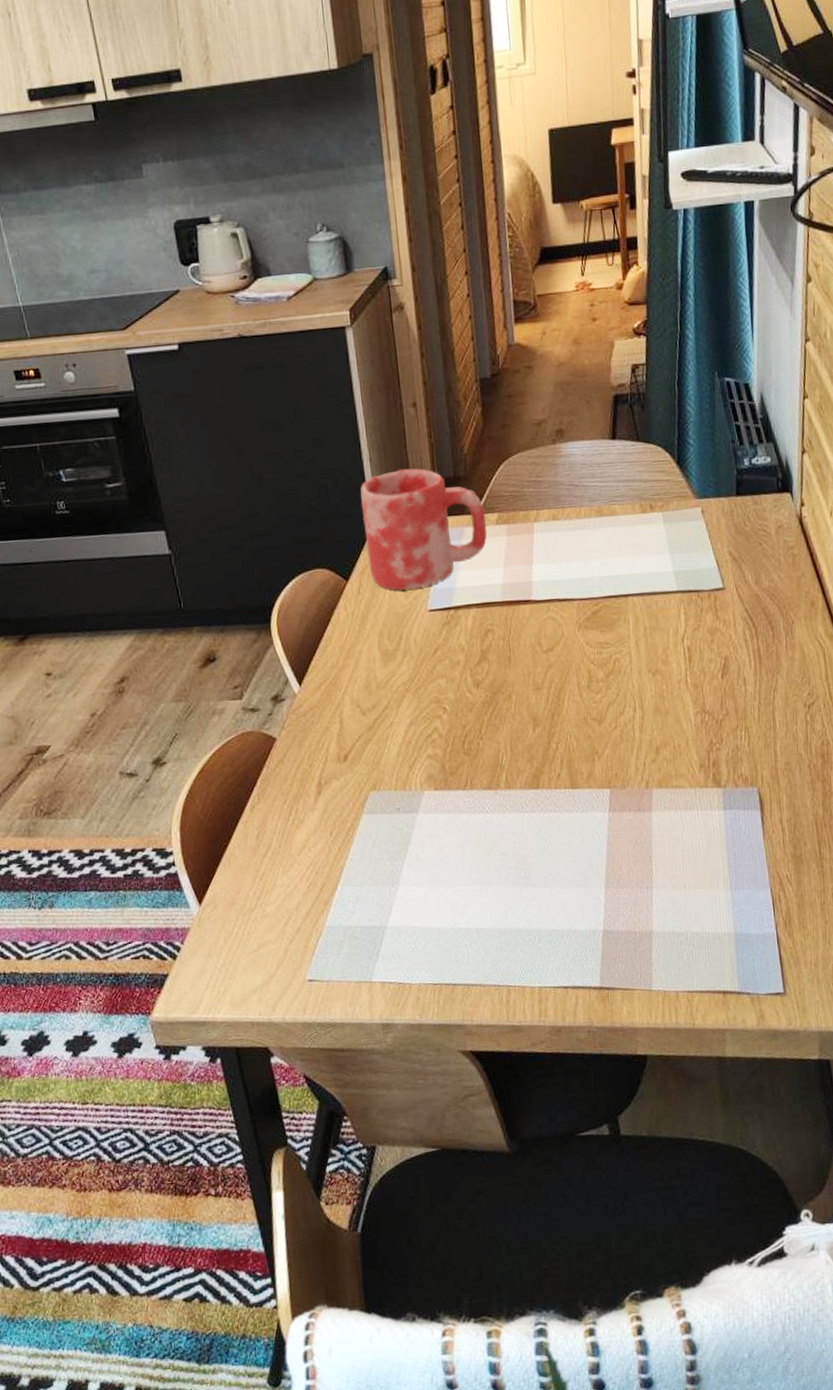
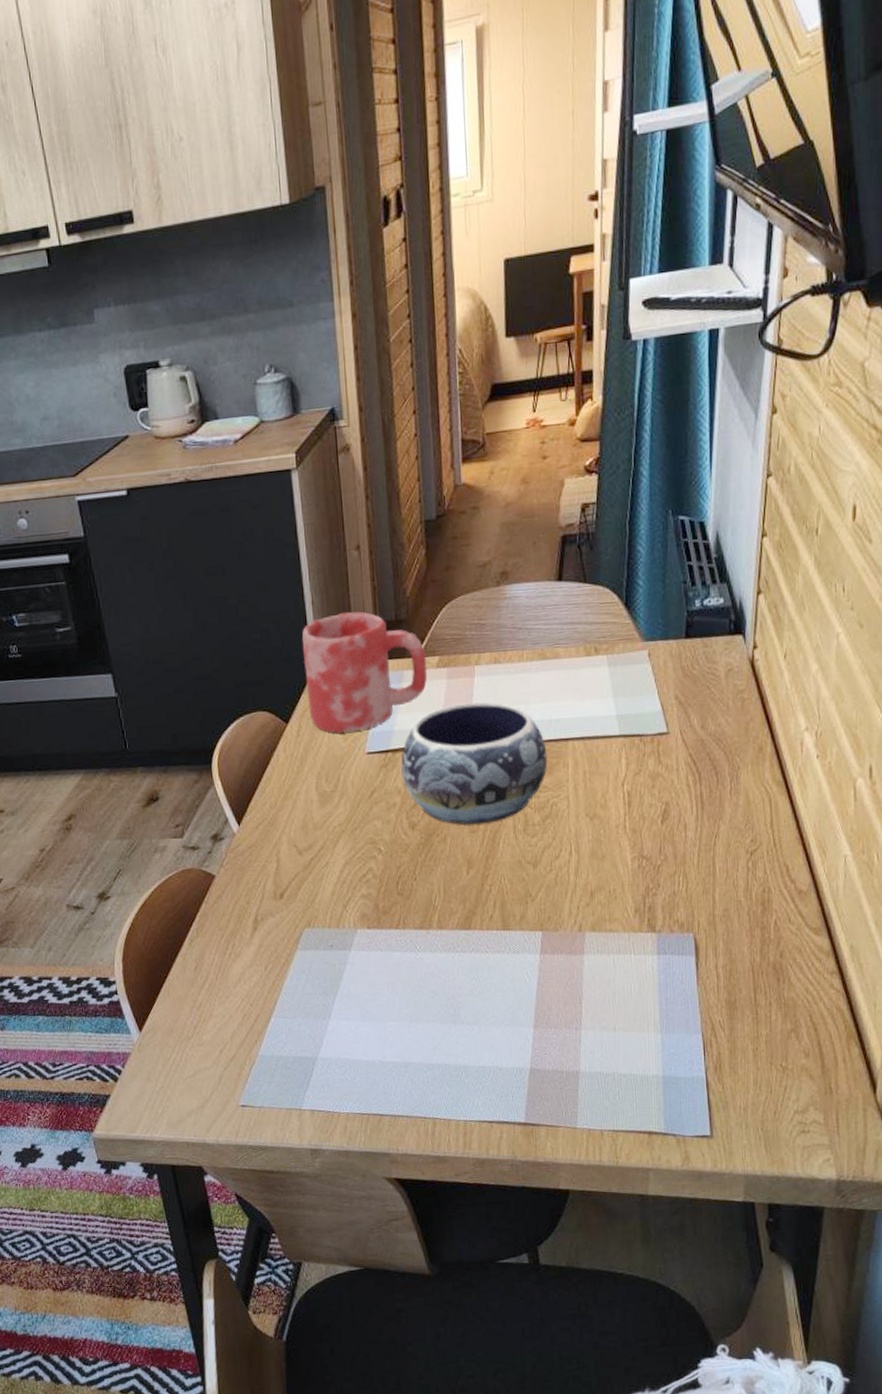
decorative bowl: none [463,558,609,682] -> present [401,702,548,825]

